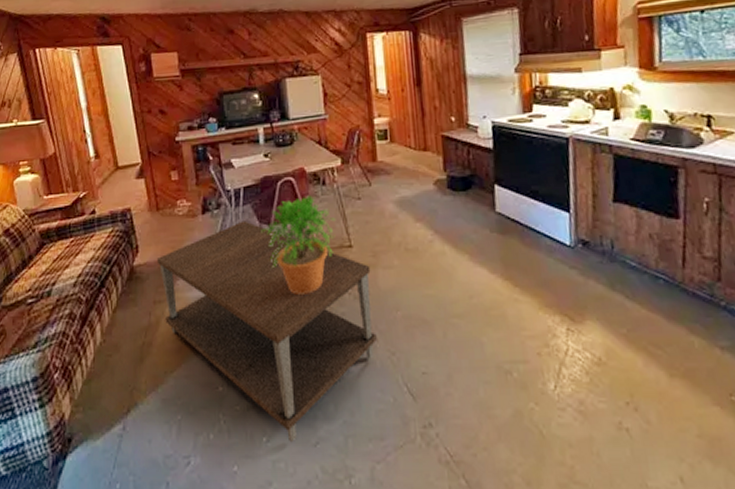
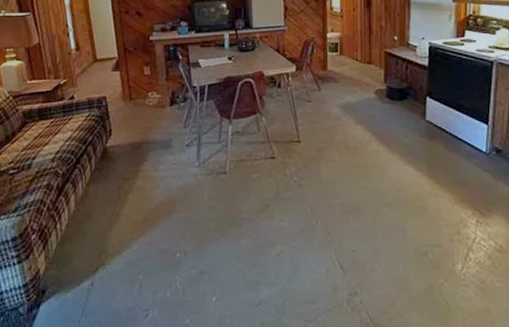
coffee table: present [156,220,377,443] -> none [127,114,316,303]
potted plant: present [261,195,335,295] -> none [221,95,287,180]

